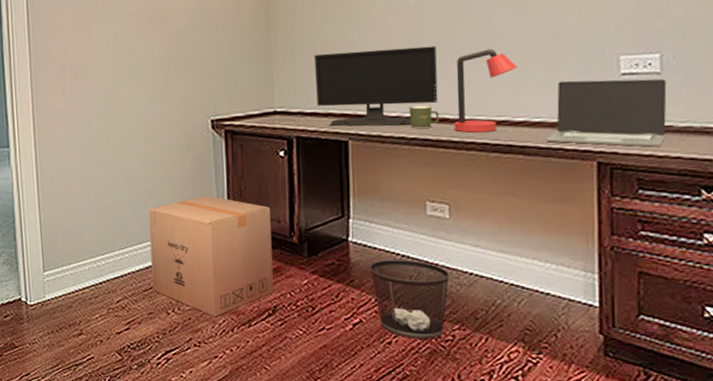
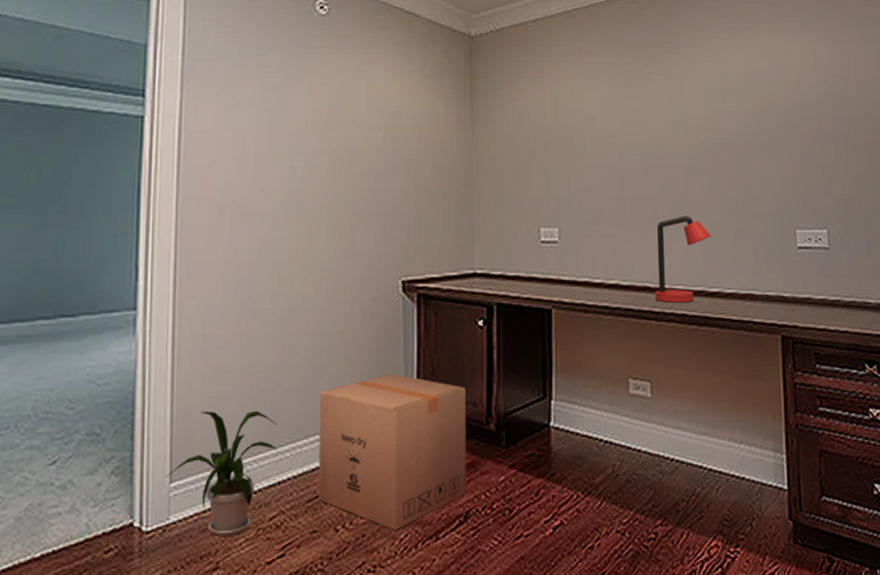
house plant: none [40,221,119,312] -> present [166,410,278,536]
computer monitor: present [315,46,438,127] -> none [519,209,640,294]
waste bin: present [368,260,450,339] -> none [571,446,652,540]
mug: present [408,105,439,129] -> none [612,272,641,298]
laptop: present [546,79,667,147] -> none [737,252,836,321]

